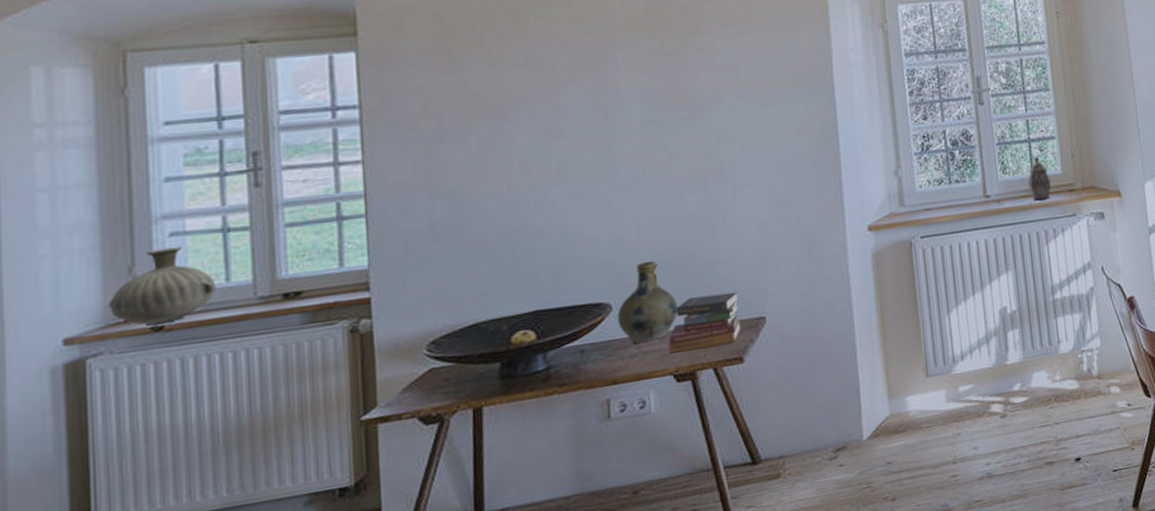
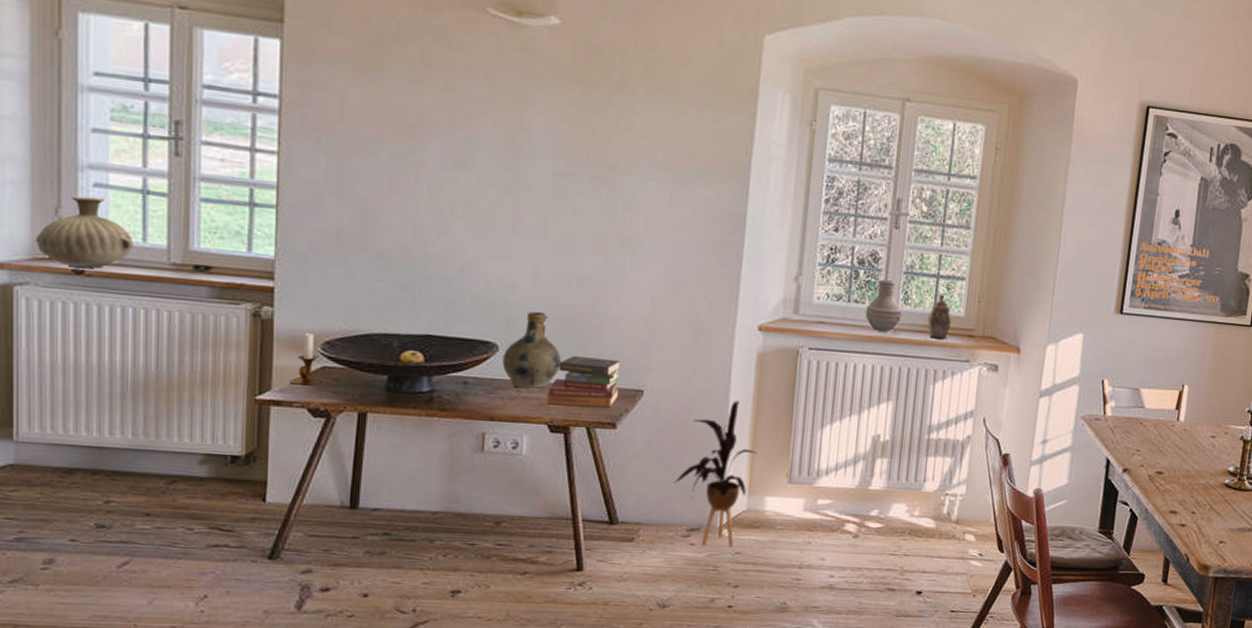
candlestick: none [396,337,434,396] -> present [290,333,325,386]
house plant: none [811,305,889,465] -> present [674,400,756,548]
vase: none [967,154,1003,206] -> present [865,279,902,332]

